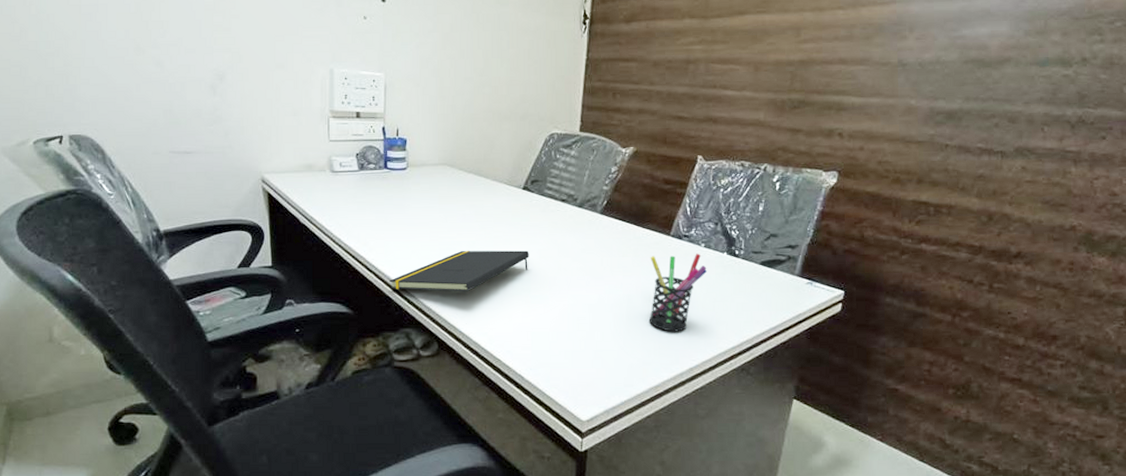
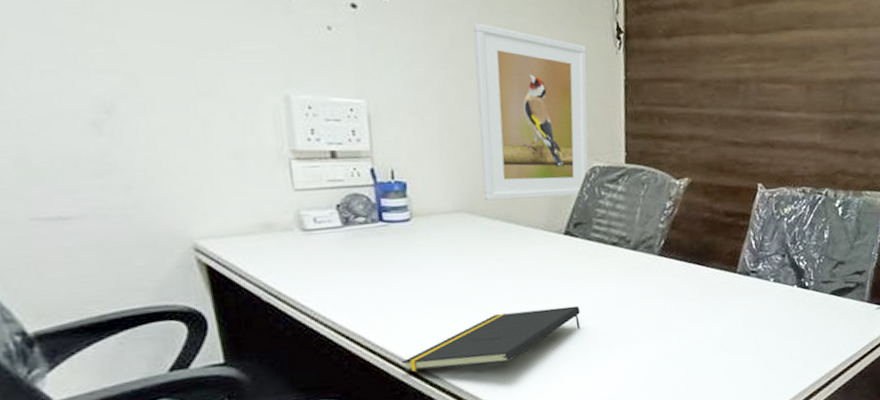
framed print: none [463,13,557,158] -> present [473,23,589,201]
pen holder: present [648,253,707,332] -> none [718,289,779,377]

